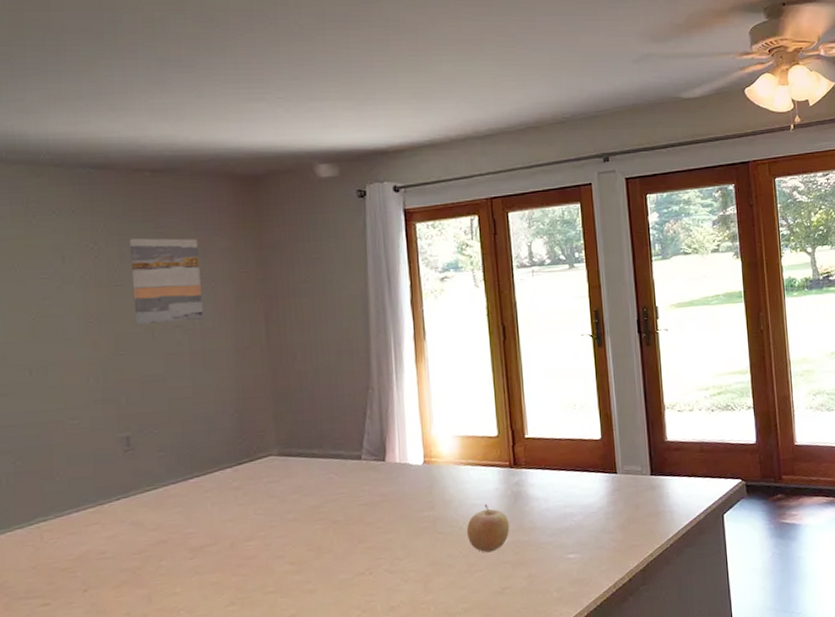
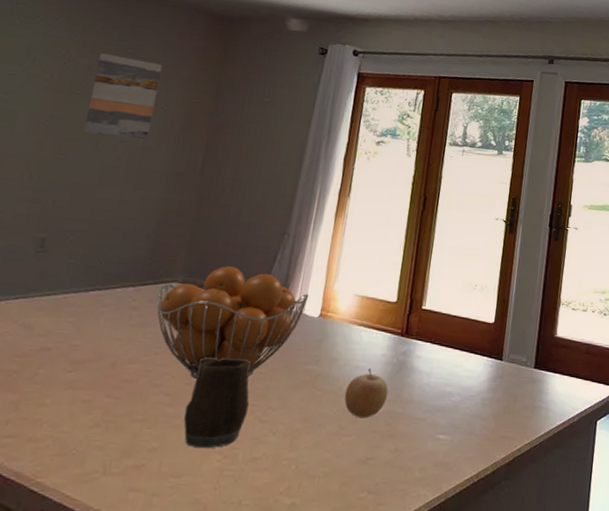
fruit basket: none [256,430,409,544] -> present [156,266,309,379]
mug: none [313,516,375,608] -> present [183,356,250,449]

